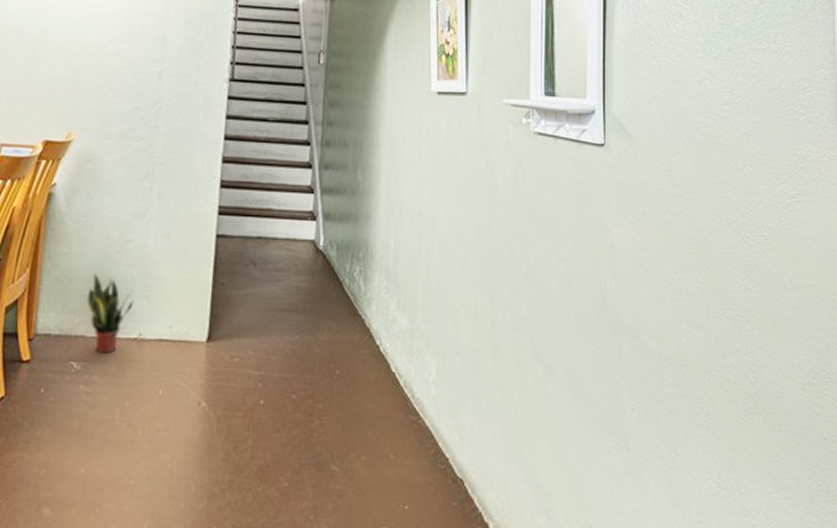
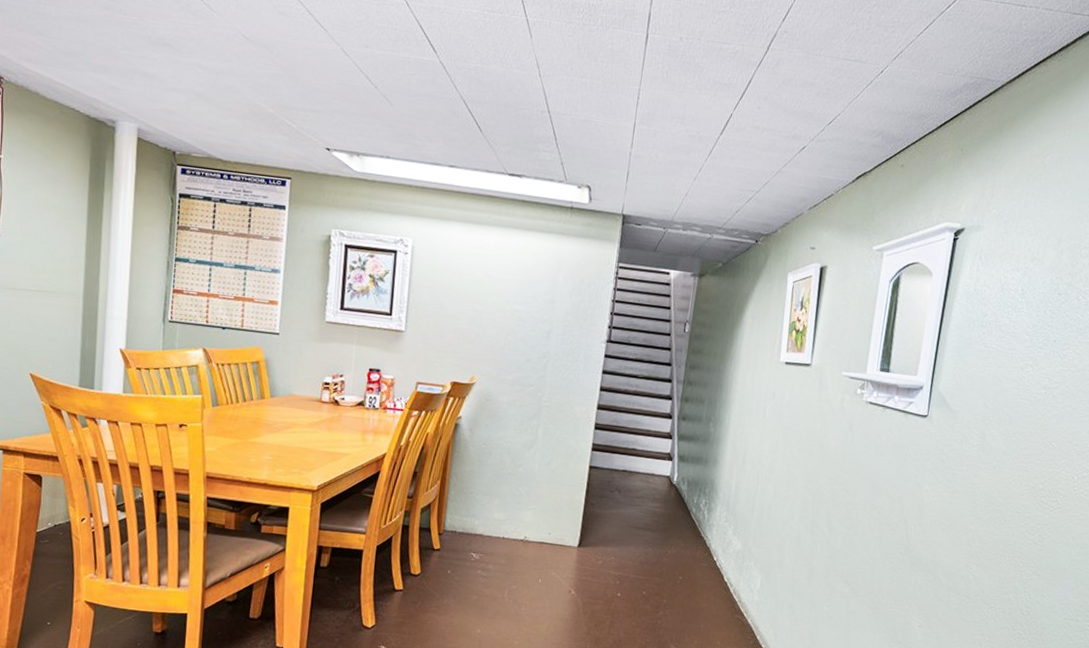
potted plant: present [87,274,134,354] -> none [484,489,522,549]

